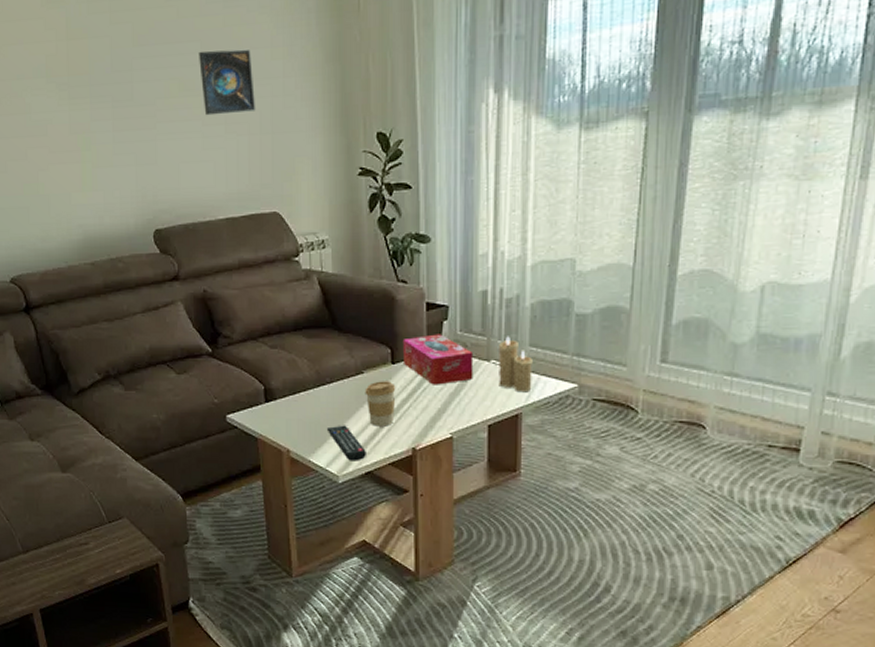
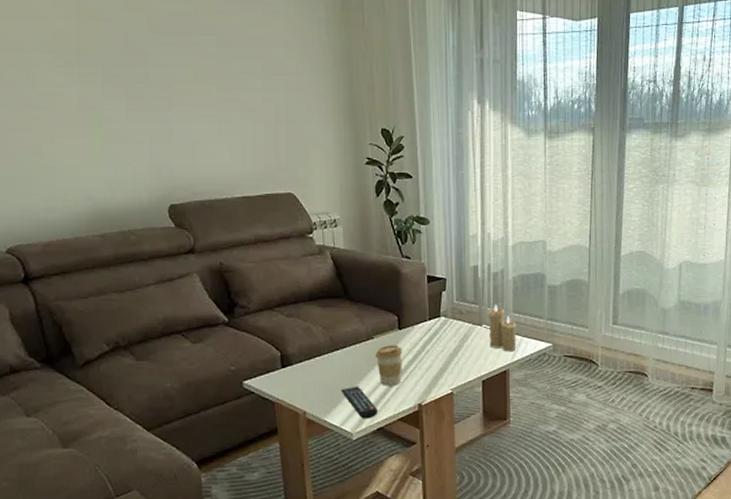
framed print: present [199,49,256,116] -> none [216,44,271,103]
tissue box: present [402,334,474,385] -> none [408,303,469,348]

